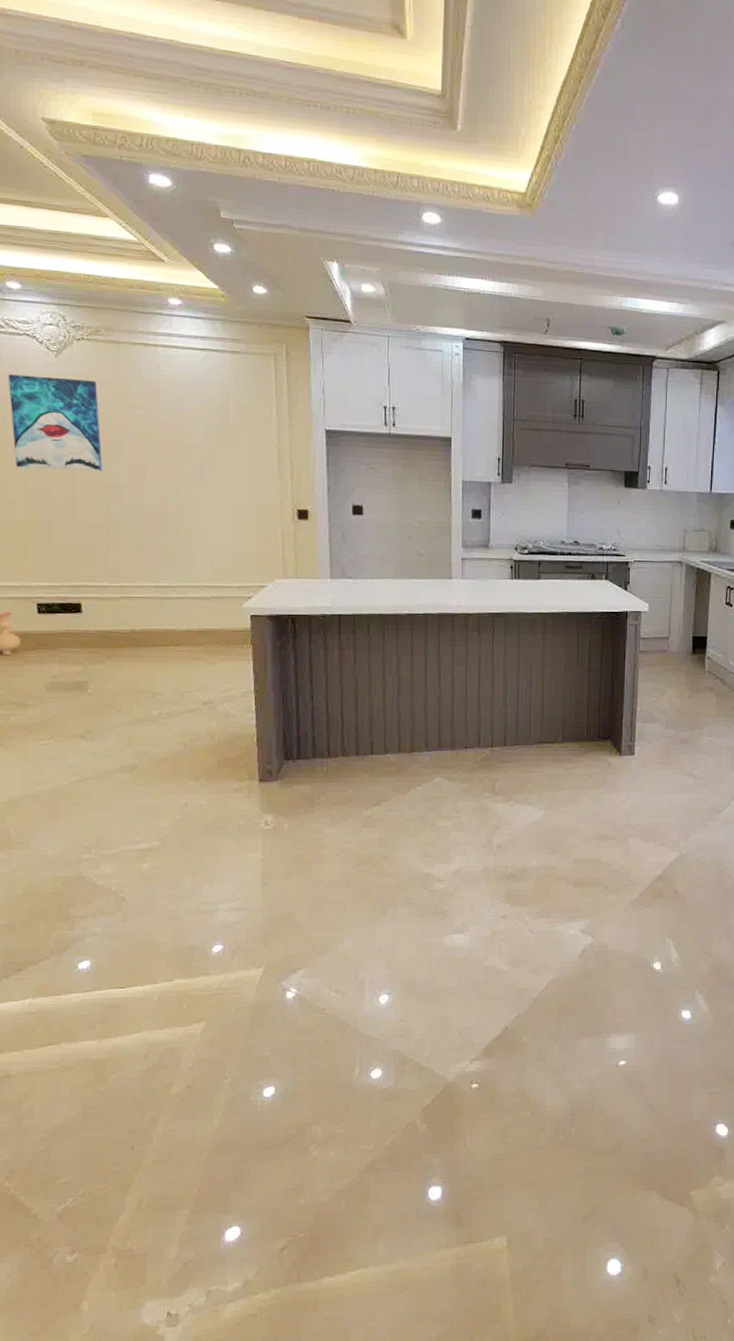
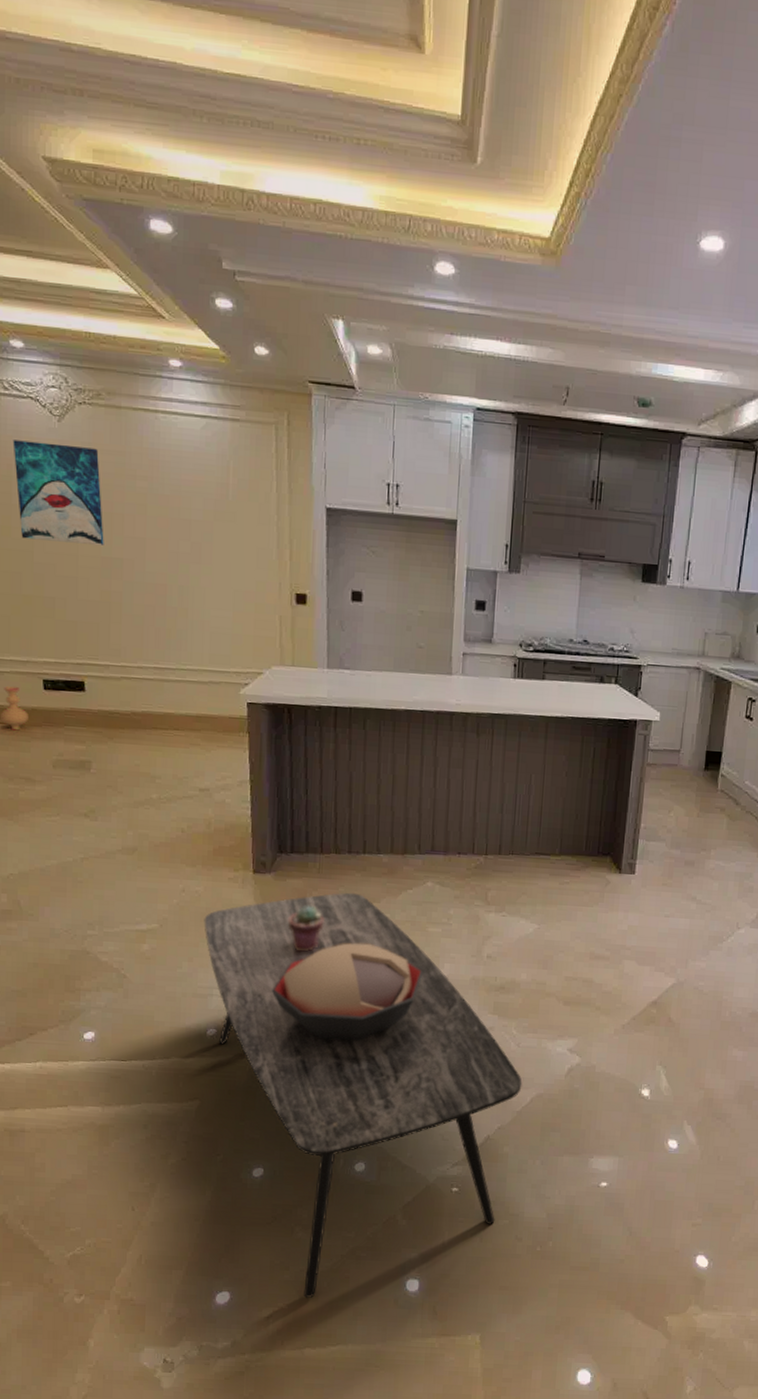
coffee table: none [208,794,538,1222] -> present [204,892,523,1298]
decorative bowl: none [280,843,435,945] -> present [271,943,423,1042]
potted succulent: none [296,811,332,857] -> present [288,906,323,952]

